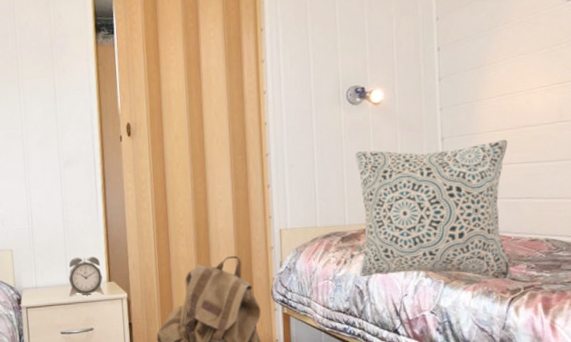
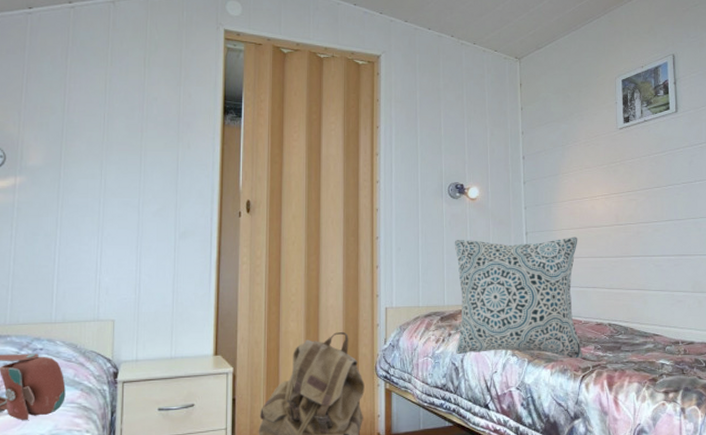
alarm clock: present [68,256,104,297] -> none [171,329,210,371]

